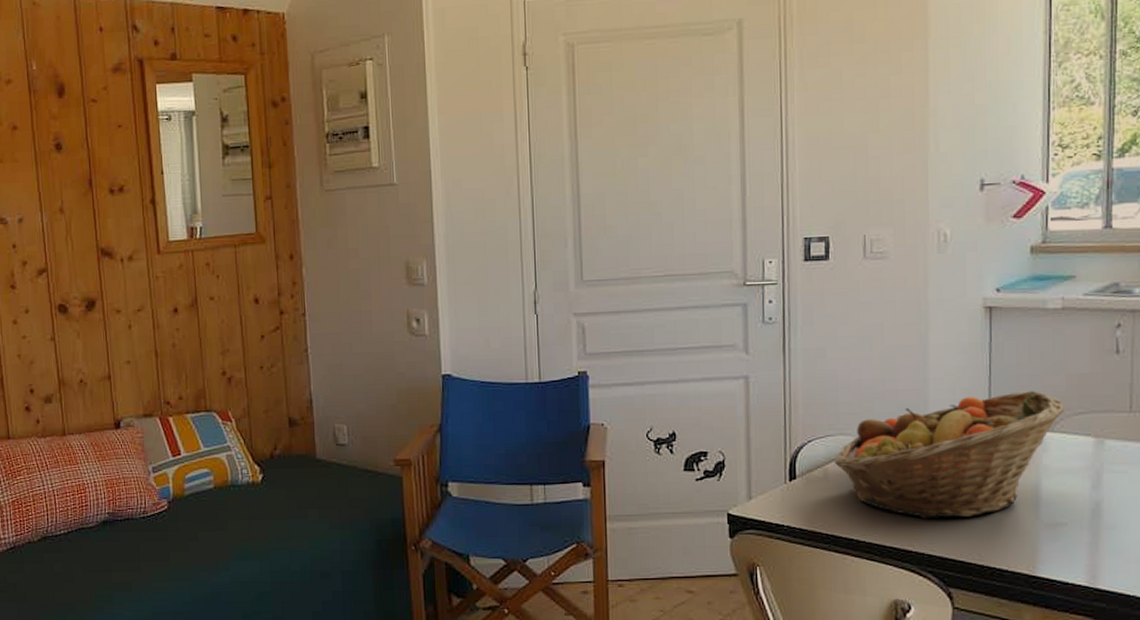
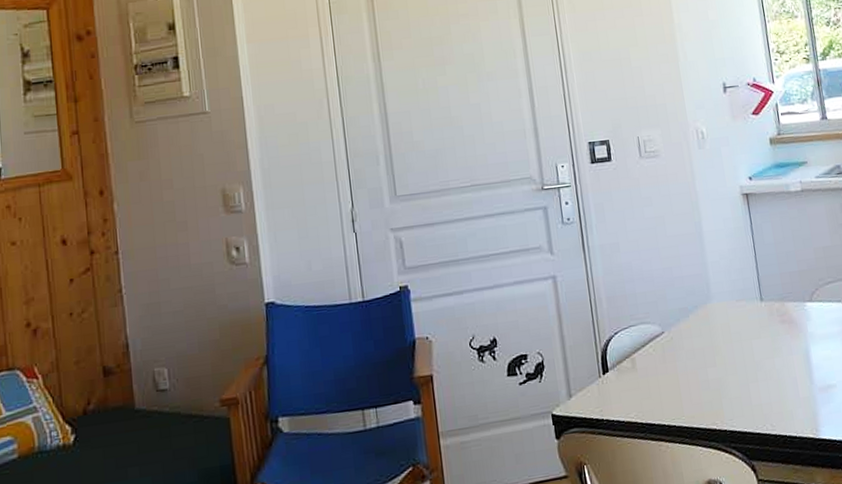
fruit basket: present [834,391,1065,519] -> none [639,265,818,396]

